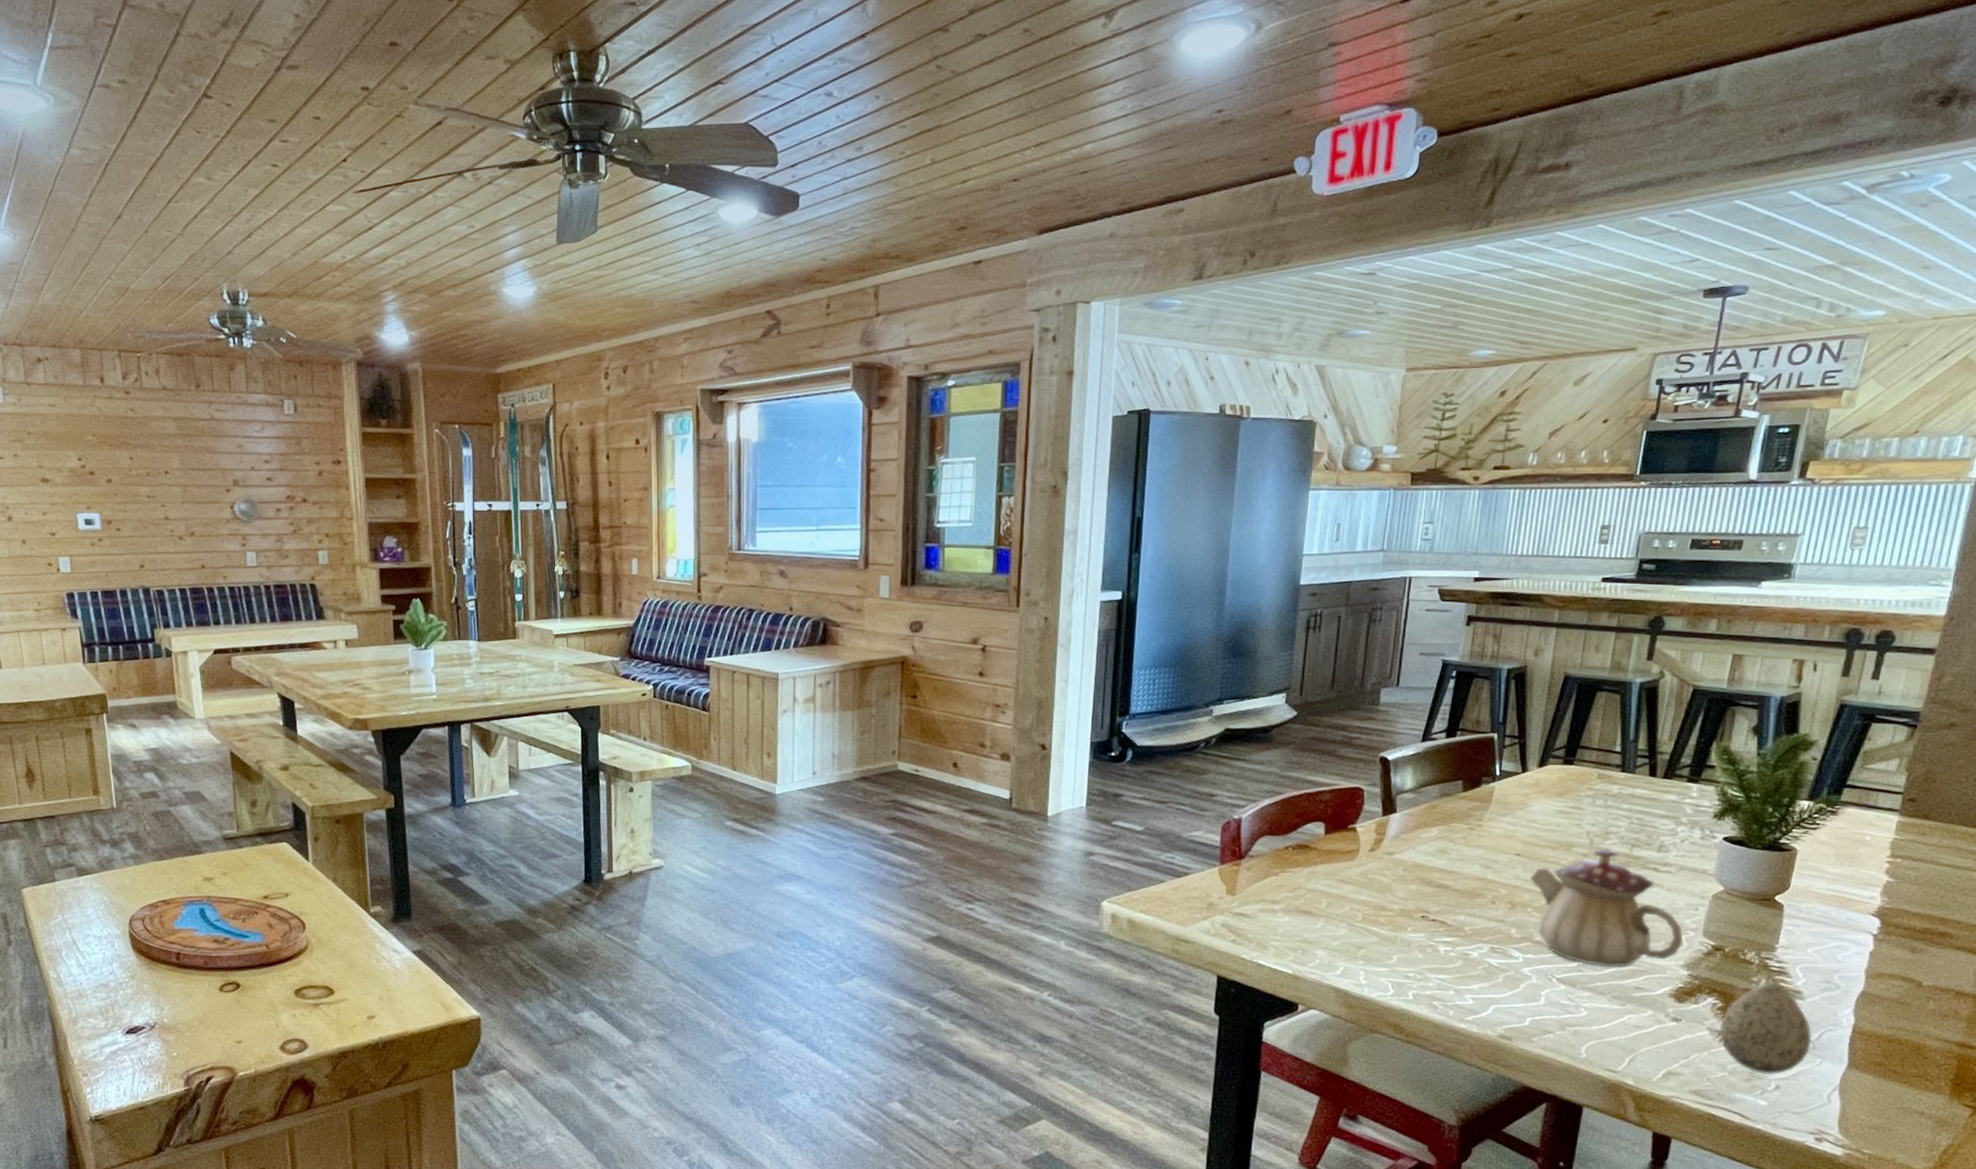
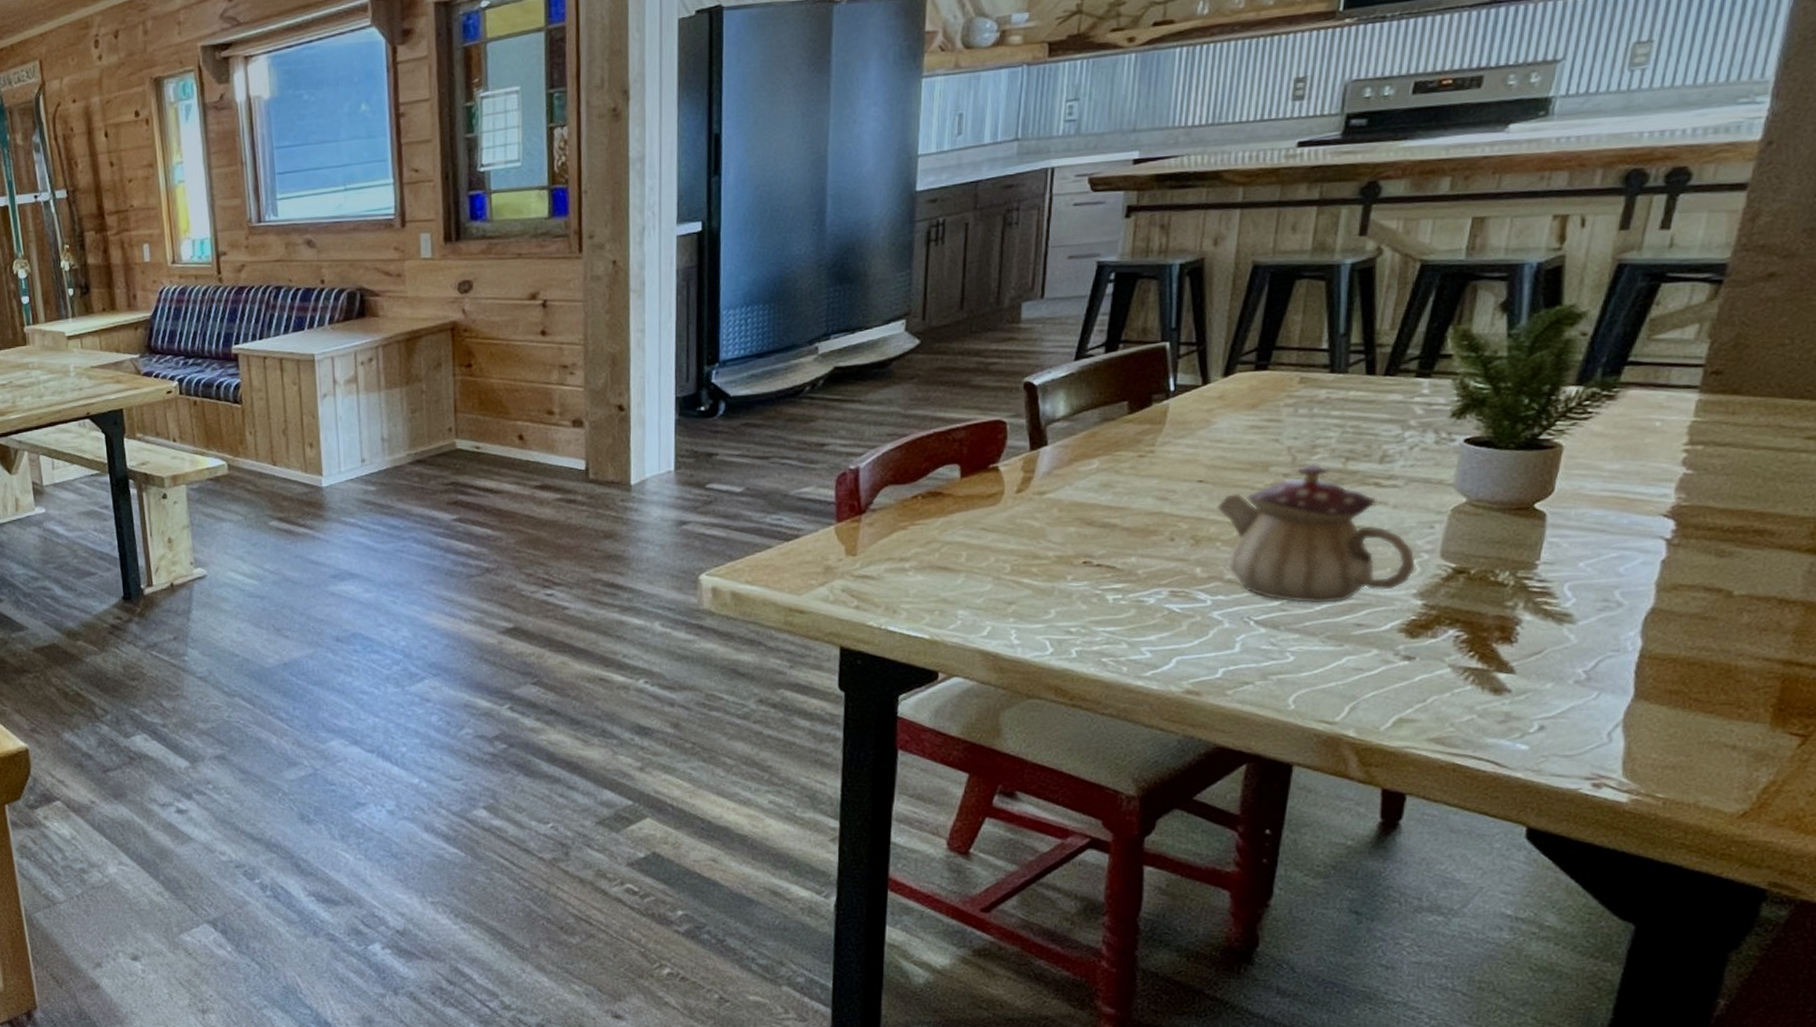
decorative egg: present [1719,983,1812,1075] -> none [1464,606,1586,715]

